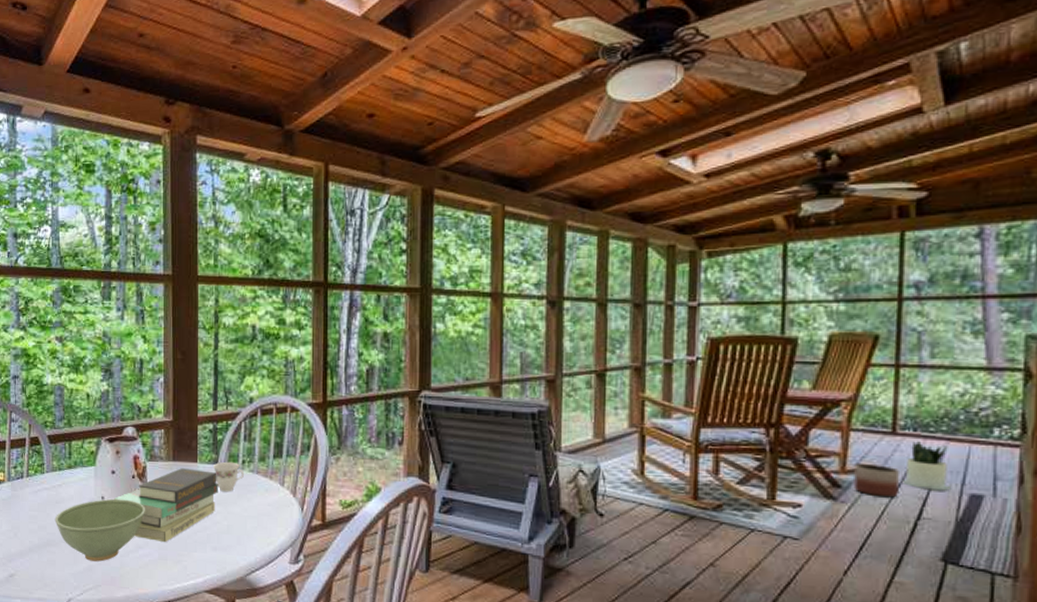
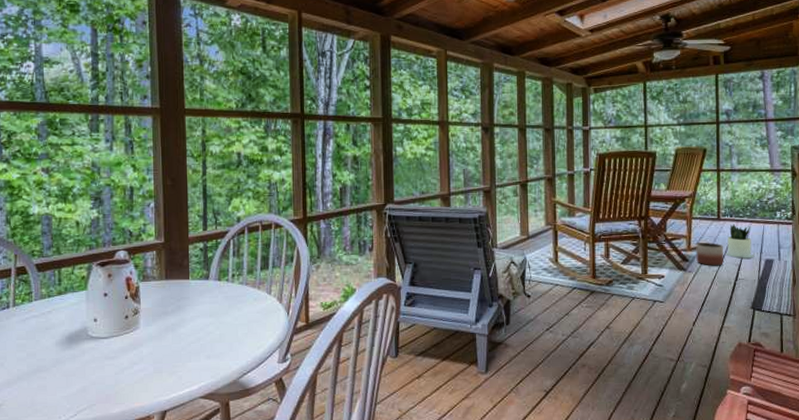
bowl: present [54,498,146,562] -> none [45,319,140,382]
books: present [113,468,218,542] -> none [106,285,210,356]
teacup: present [213,461,244,492] -> none [205,276,234,304]

